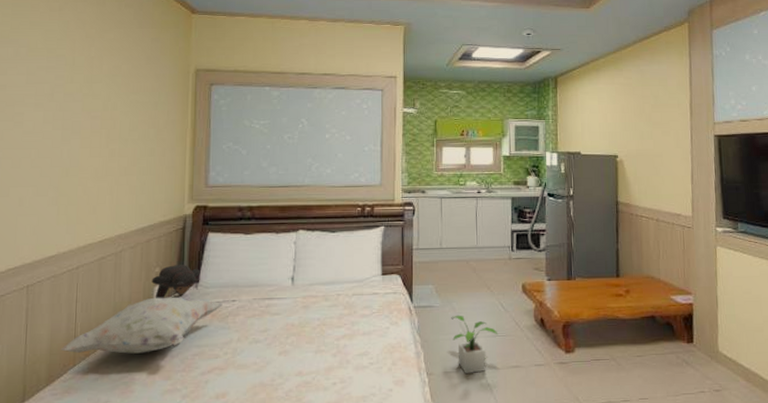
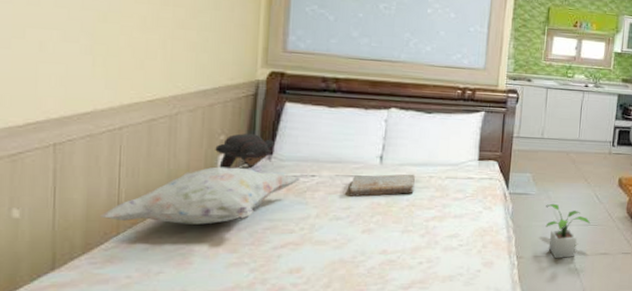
book: none [266,293,324,319] -> present [349,174,415,197]

